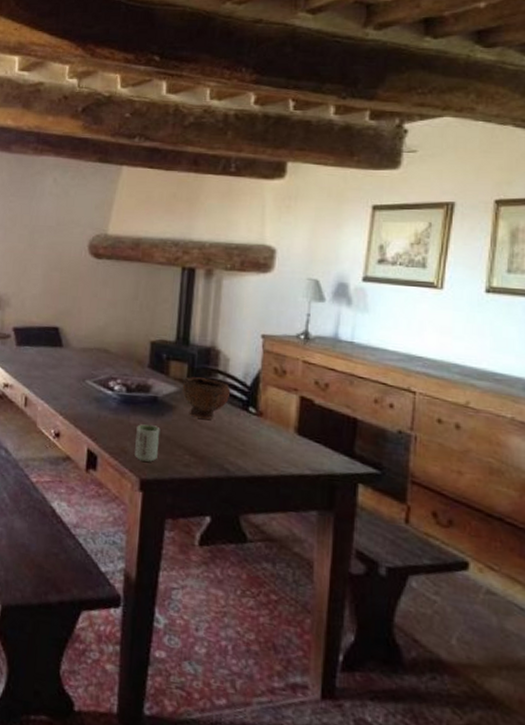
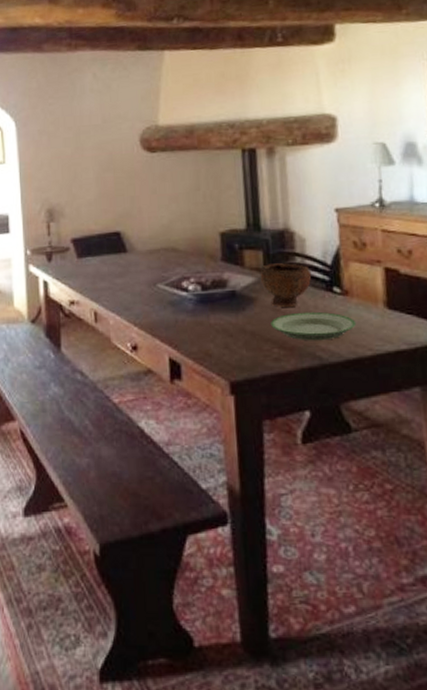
cup: present [135,424,161,462] -> none [218,322,245,362]
plate: none [186,425,266,455] -> present [271,311,357,341]

